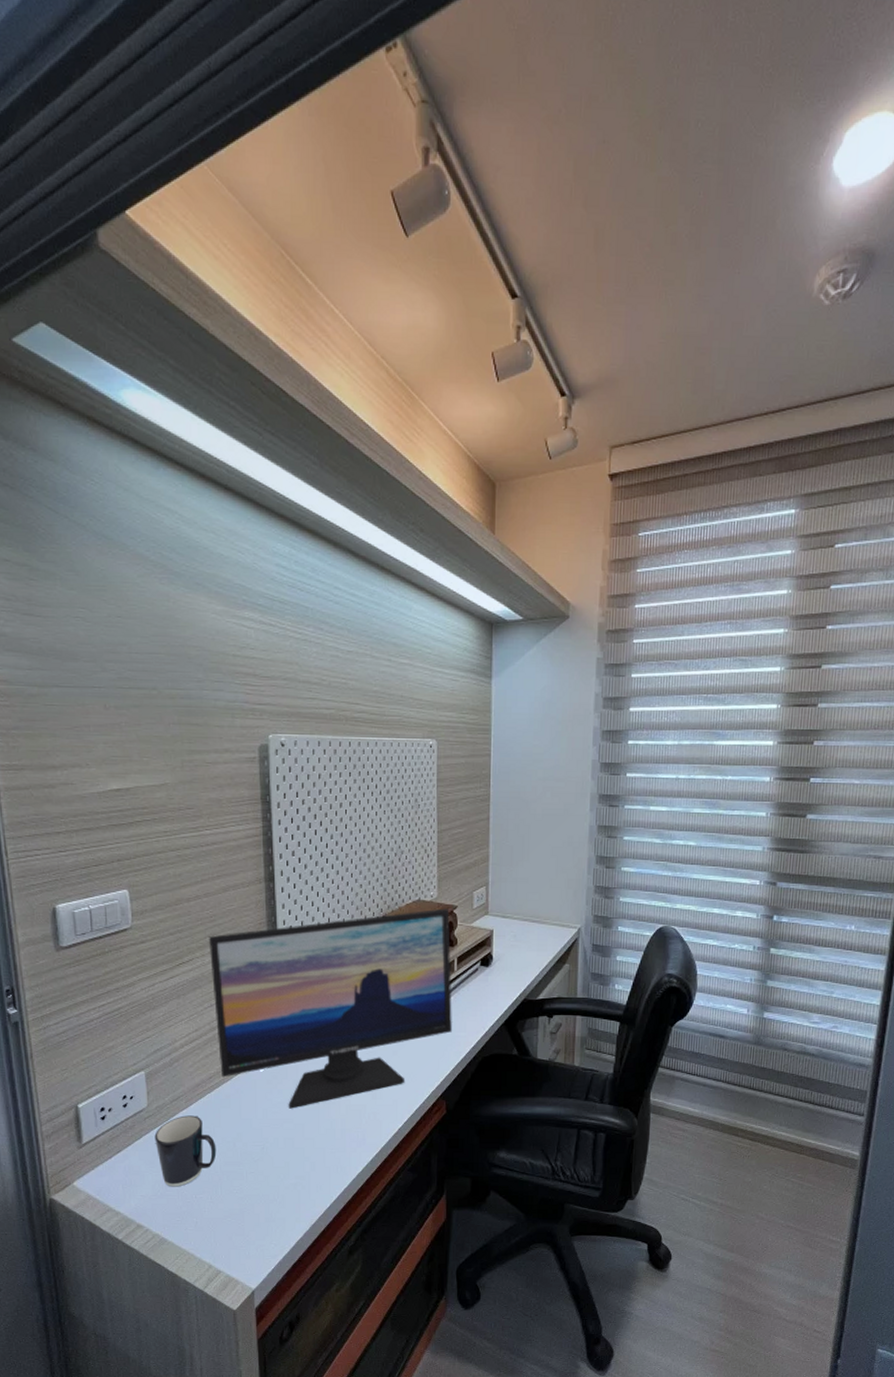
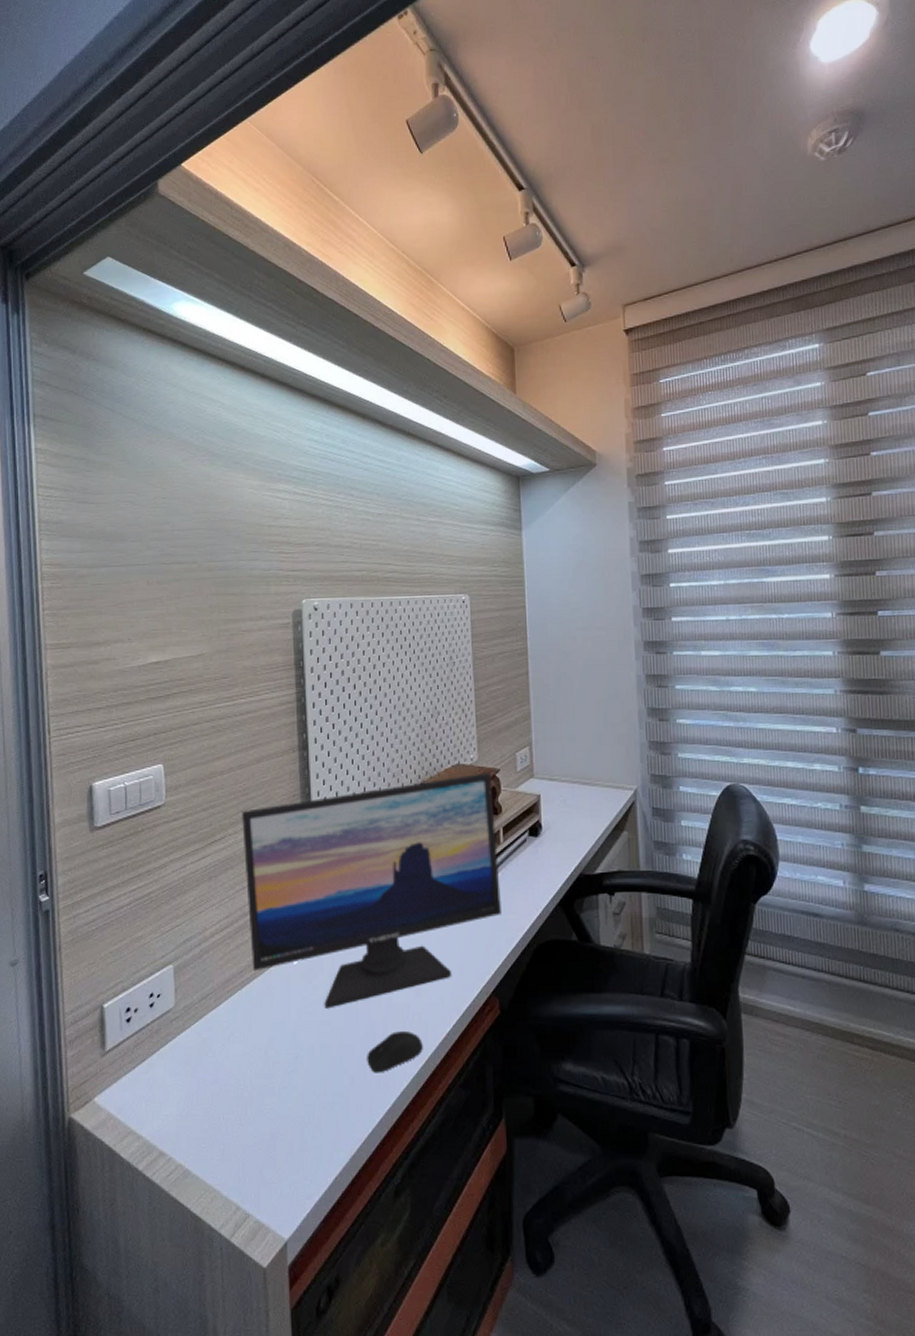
mug: present [154,1115,217,1187] -> none [181,1017,247,1105]
computer mouse: none [327,1127,377,1161] -> present [367,1031,423,1073]

